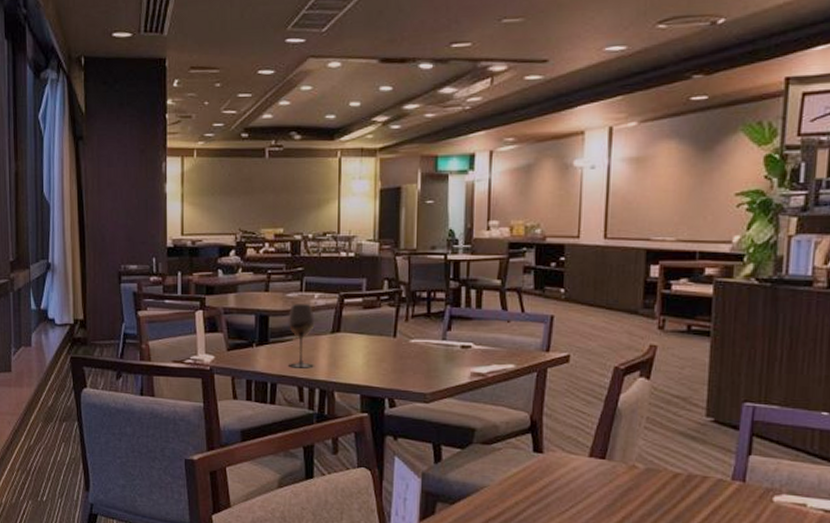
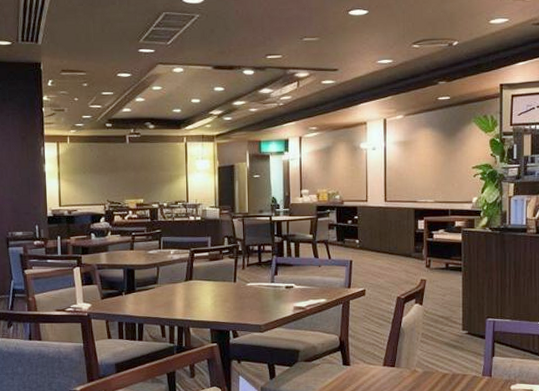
wineglass: present [288,304,315,368] -> none [150,259,173,311]

